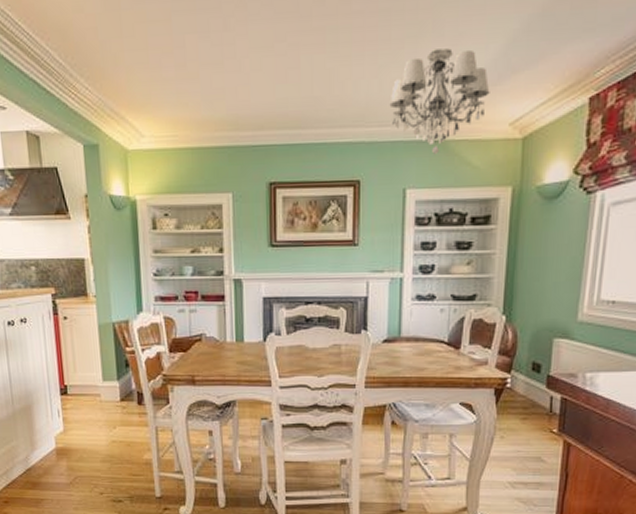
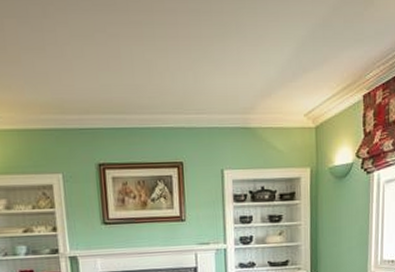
chandelier: present [389,48,490,156] -> none [204,48,287,141]

